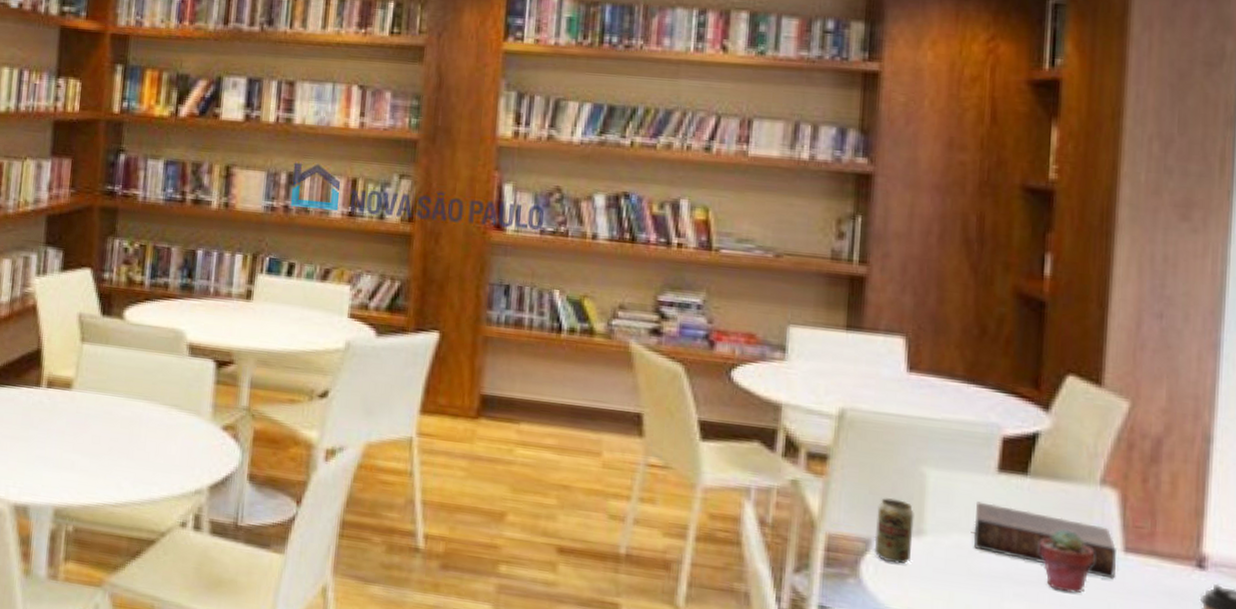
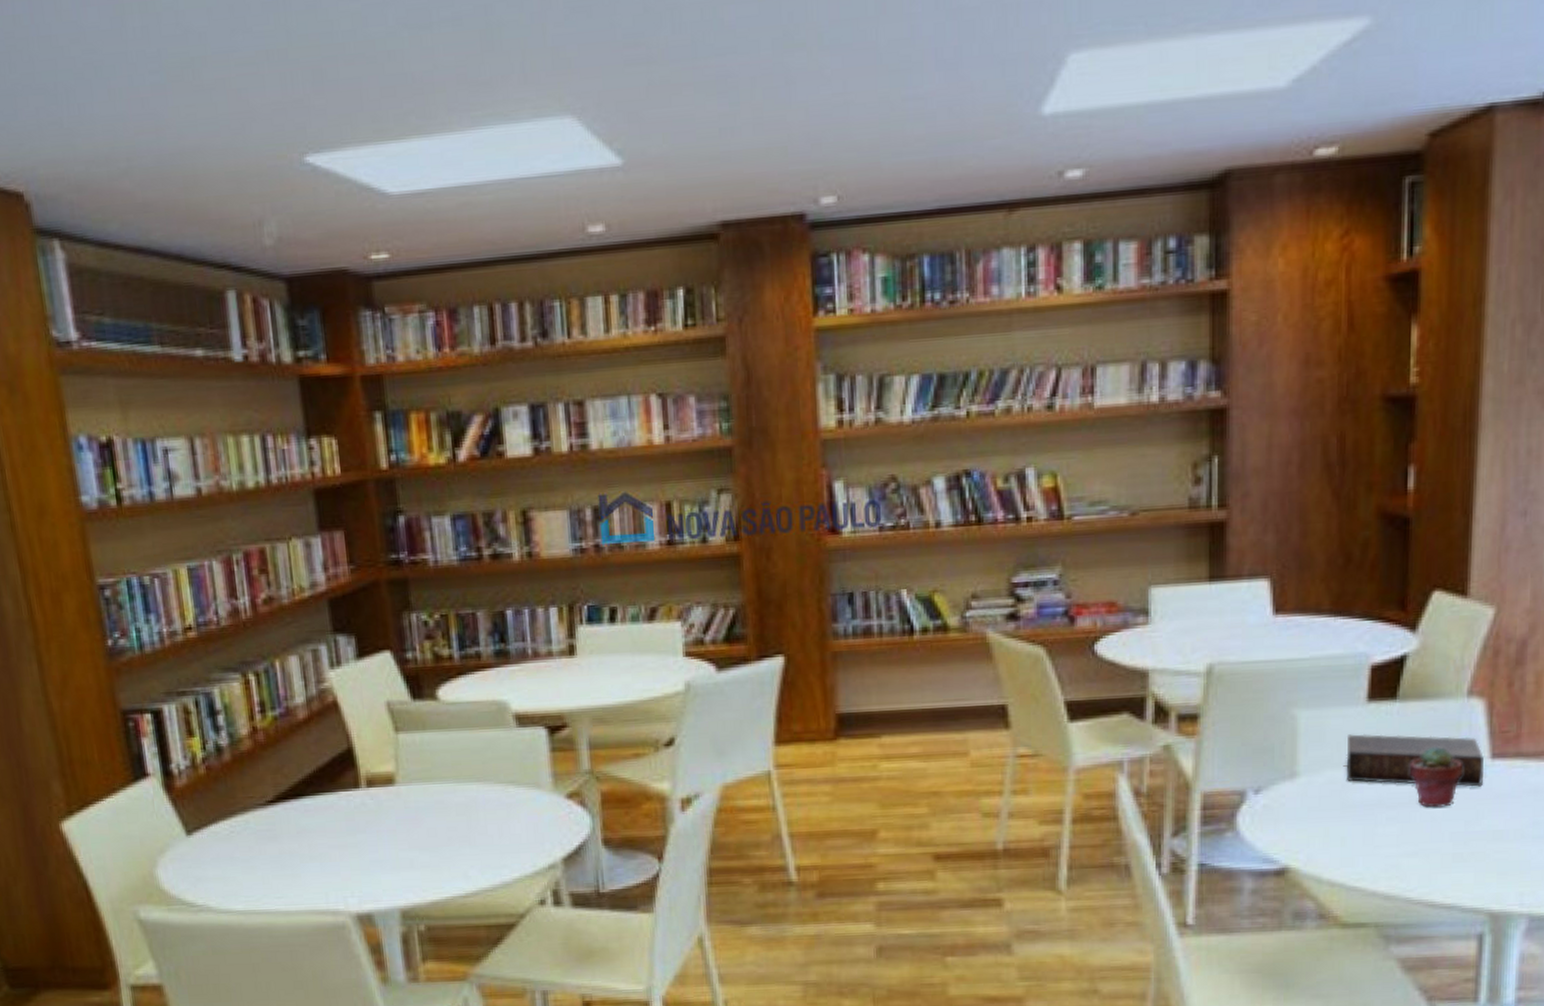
beverage can: present [874,498,914,564] -> none [1249,746,1287,810]

